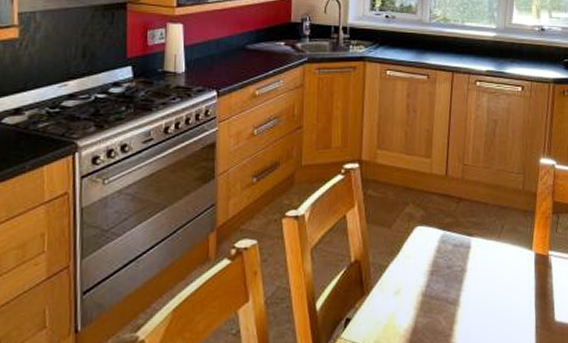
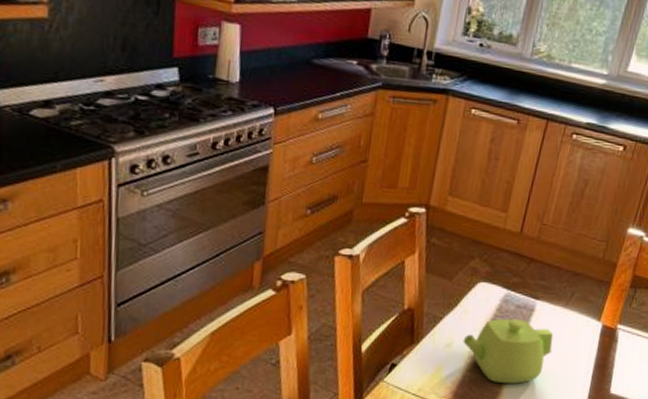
teapot: none [409,257,493,325] -> present [463,318,553,384]

